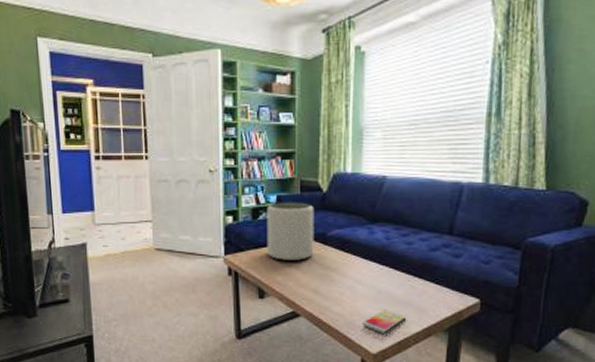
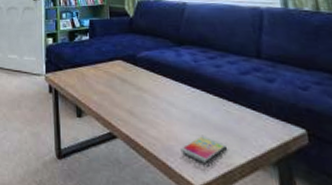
plant pot: present [266,202,315,261] -> none [81,26,126,81]

